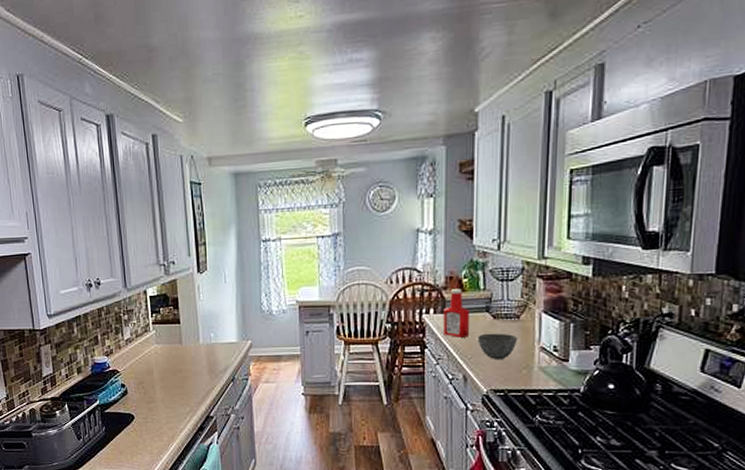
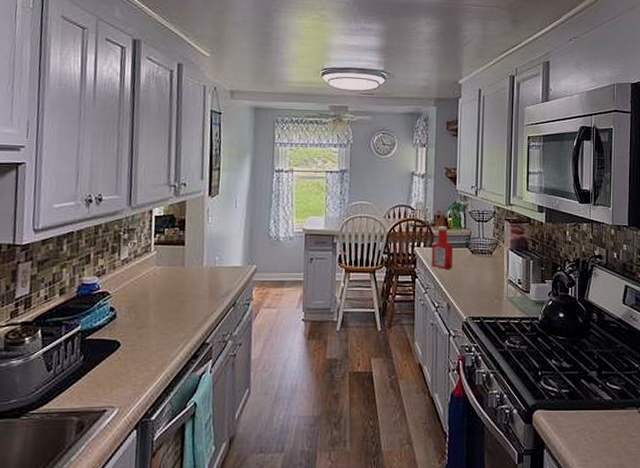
bowl: present [477,333,518,359] -> none [459,266,491,290]

